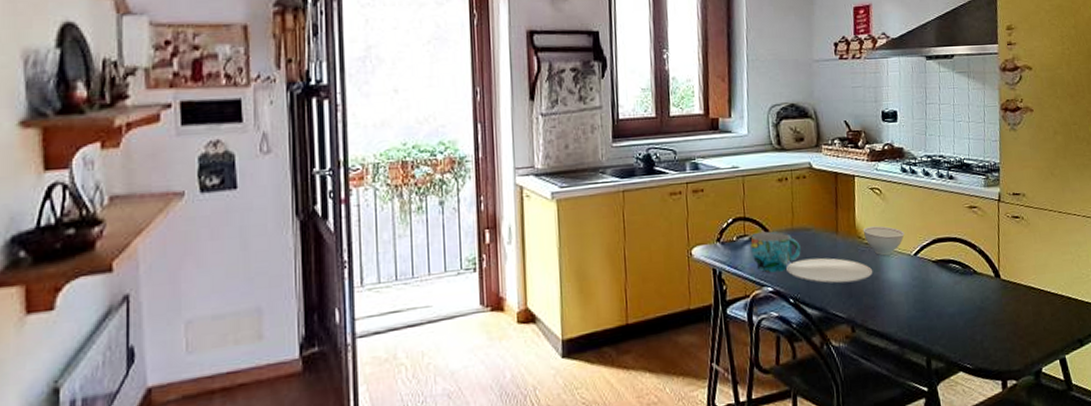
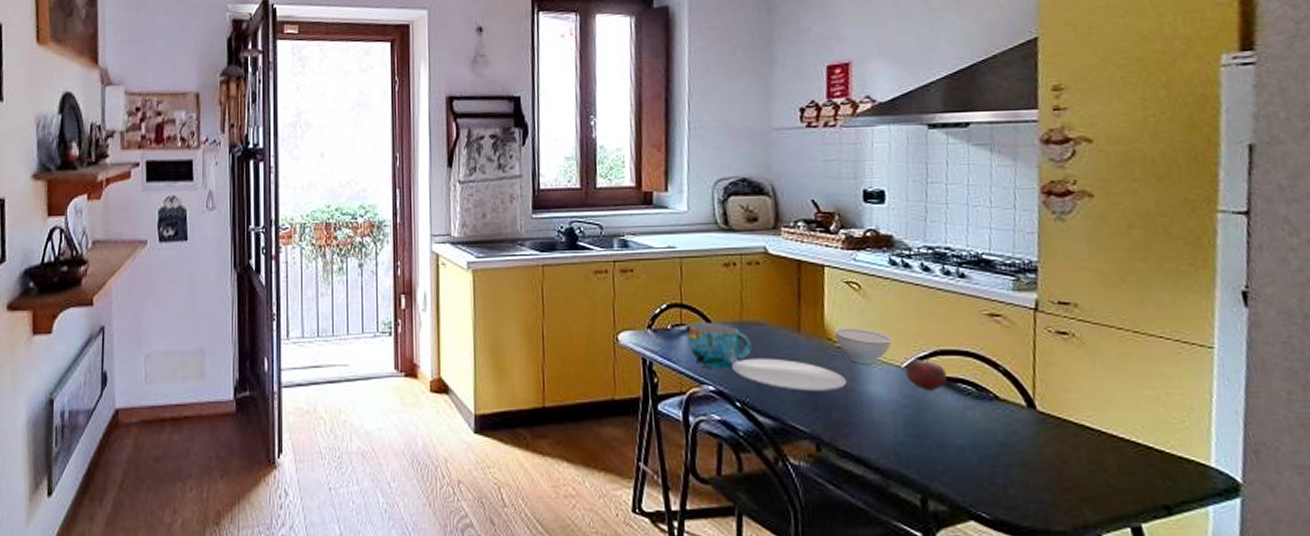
fruit: none [913,245,942,272] -> present [904,358,947,390]

